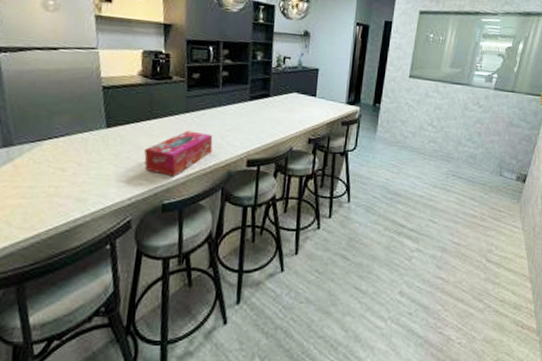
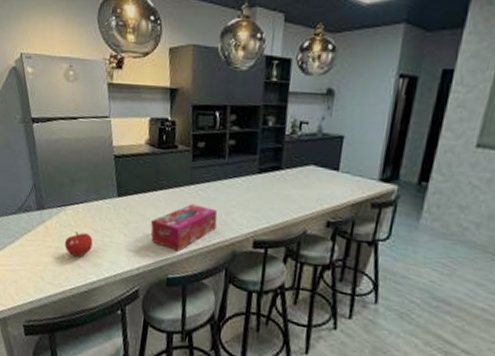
fruit: none [40,167,76,194] -> present [65,232,93,257]

